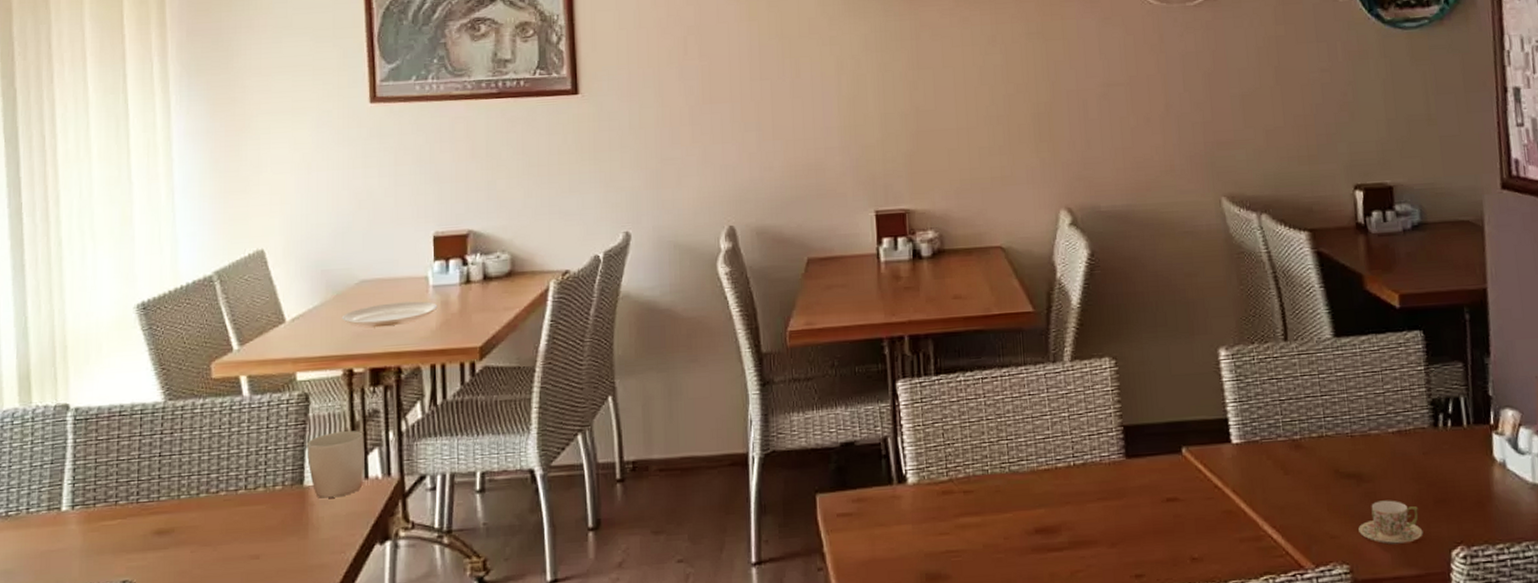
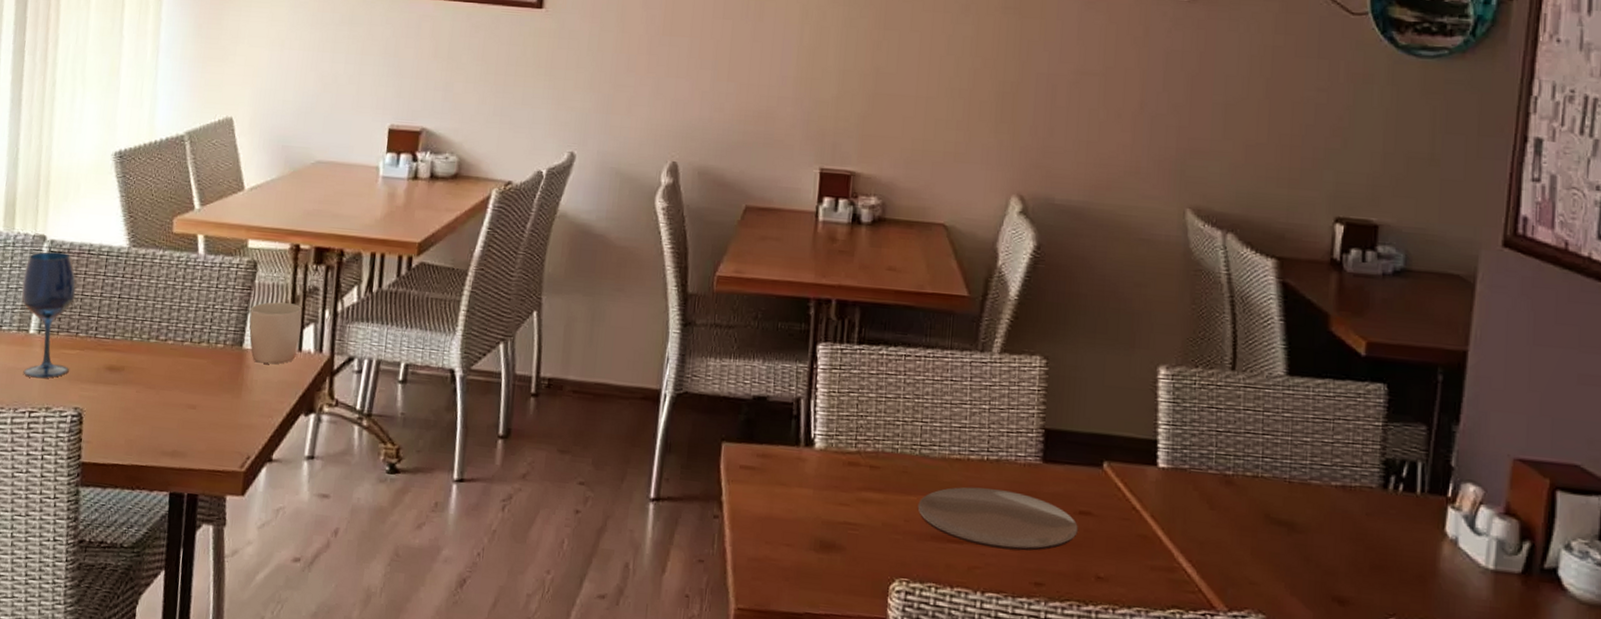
wineglass: none [47,419,112,558] -> present [21,252,76,379]
plate: present [341,301,438,328] -> none [295,186,385,210]
plate: none [1014,491,1168,550] -> present [917,486,1078,551]
teacup: present [1358,500,1423,545] -> none [1282,554,1353,605]

